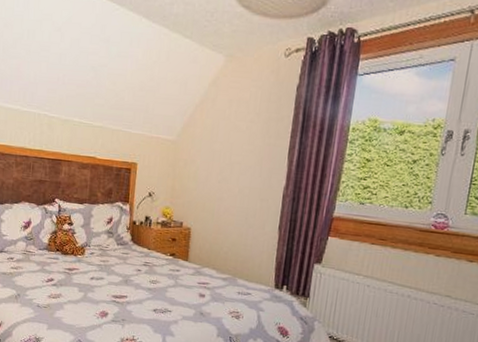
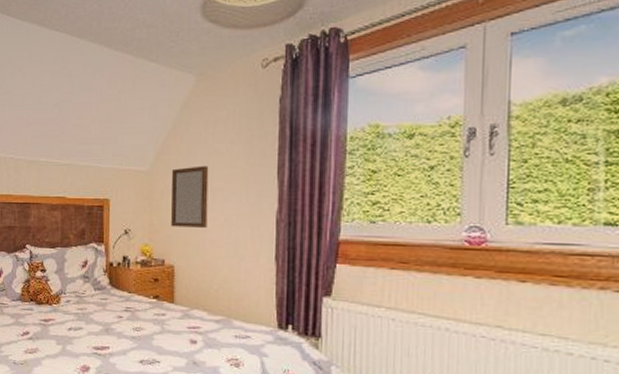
home mirror: none [191,140,229,197] -> present [171,166,209,228]

